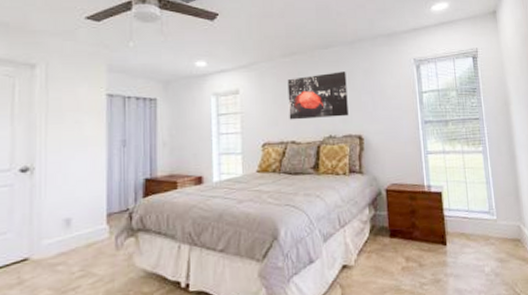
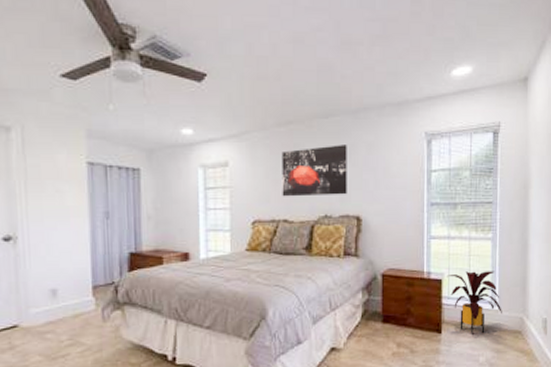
house plant: none [446,181,501,245] -> present [447,271,502,334]

